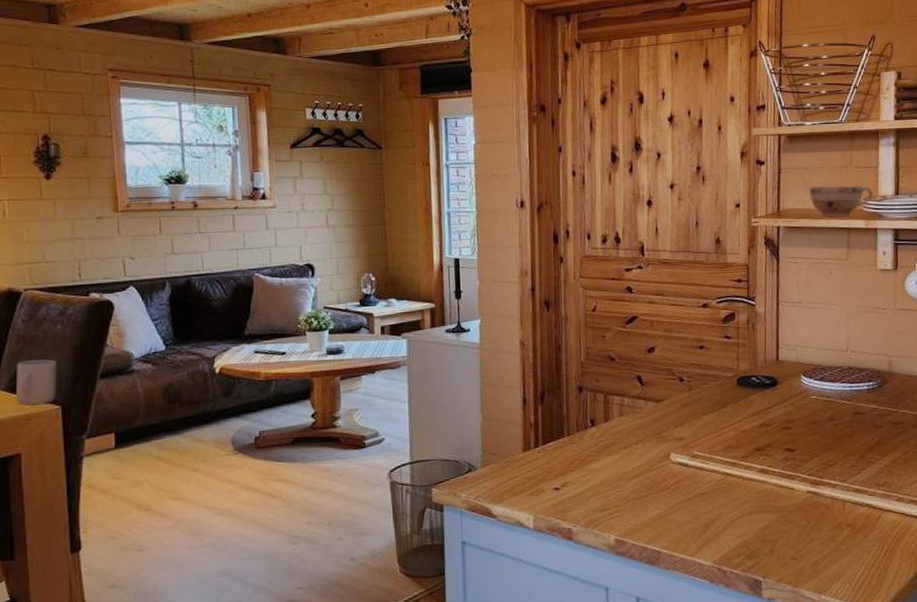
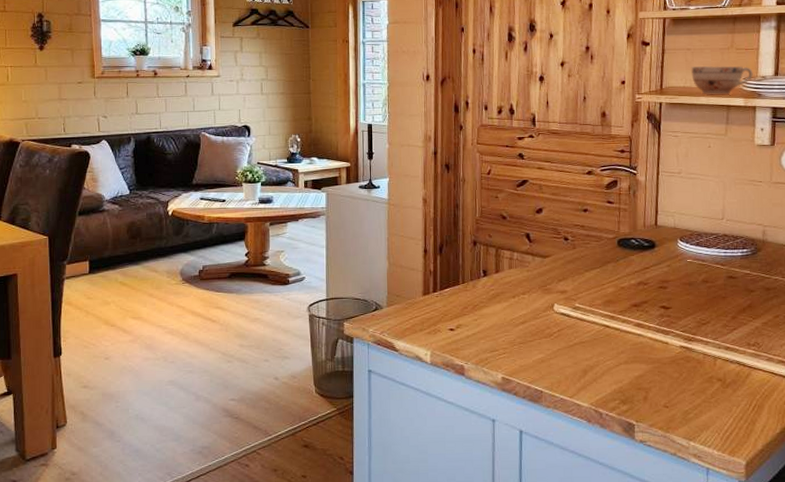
cup: present [15,359,58,405] -> none [14,198,46,235]

